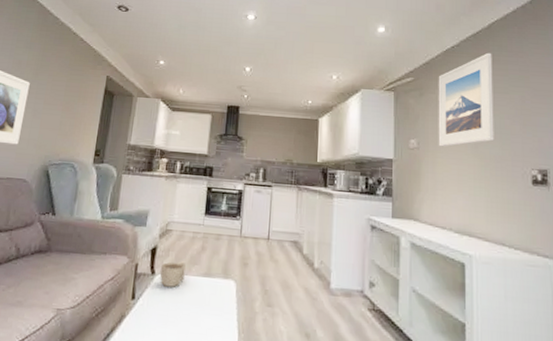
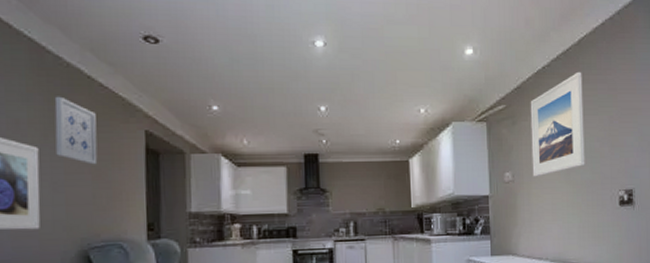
wall art: none [41,46,74,99] -> present [54,96,98,165]

